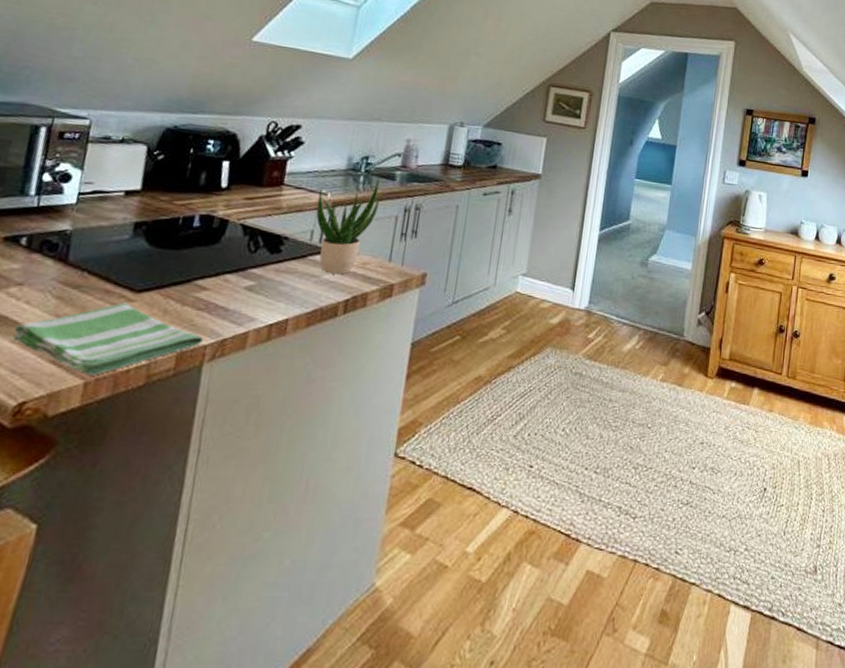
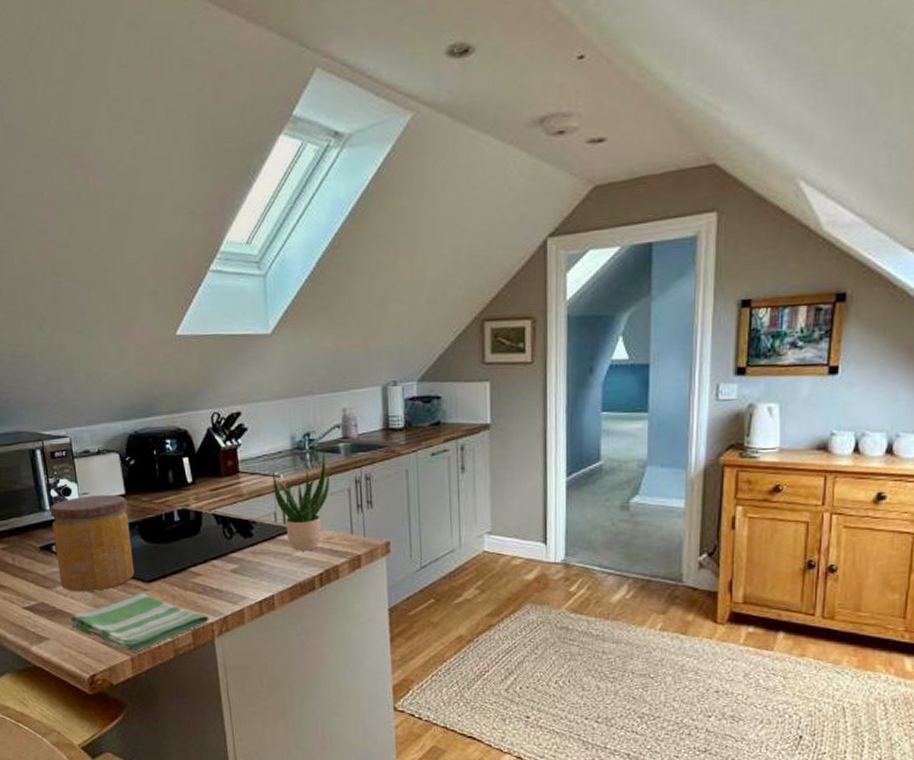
jar: none [17,185,140,297] -> present [49,495,135,592]

